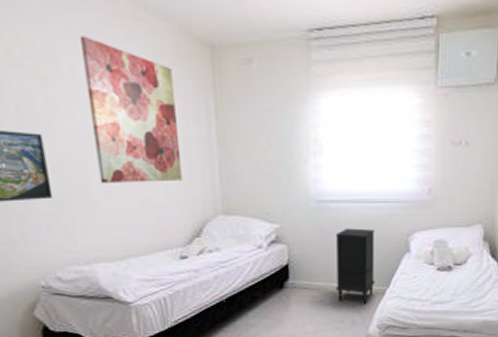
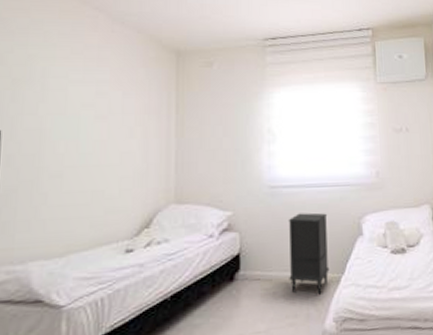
wall art: present [80,35,183,183] -> none [52,44,139,176]

